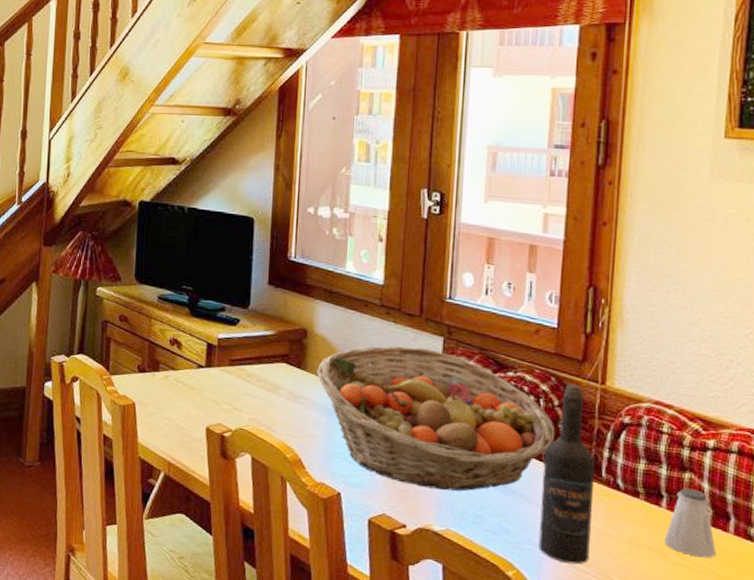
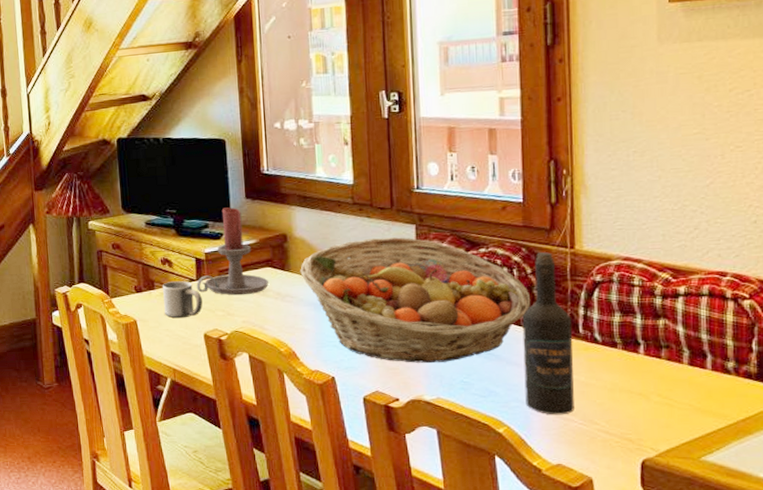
mug: none [167,365,209,407] -> present [163,281,203,319]
candle holder: none [204,292,282,391] -> present [196,207,268,296]
saltshaker: present [664,488,716,558] -> none [644,333,696,395]

